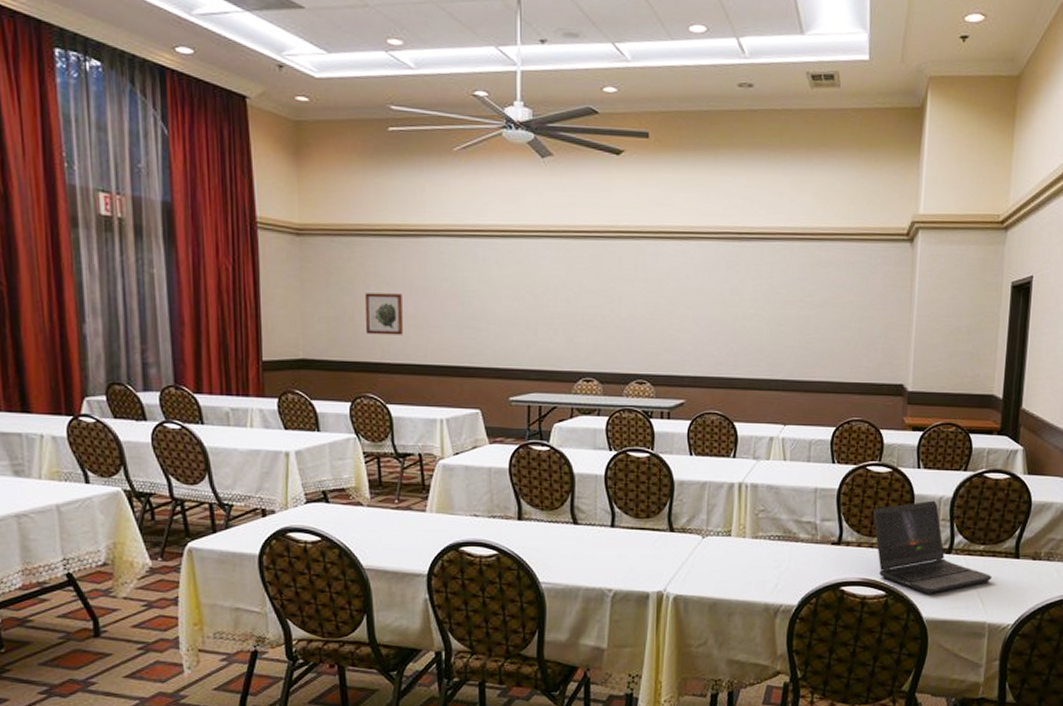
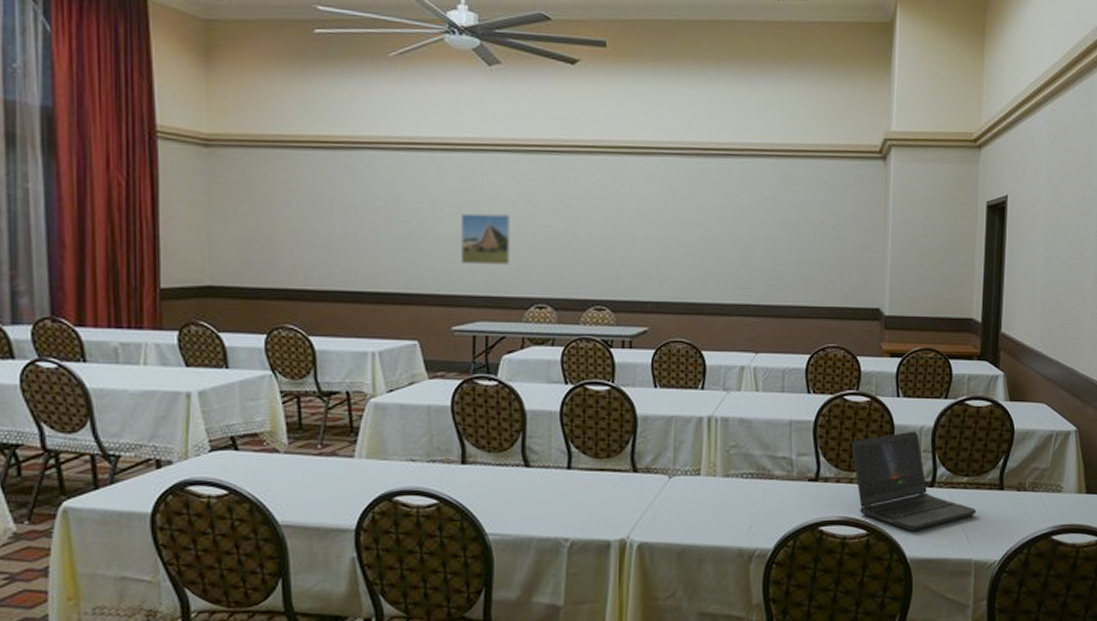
wall art: present [364,293,403,335] -> none [284,211,329,258]
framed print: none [516,294,560,342] -> present [460,213,510,265]

